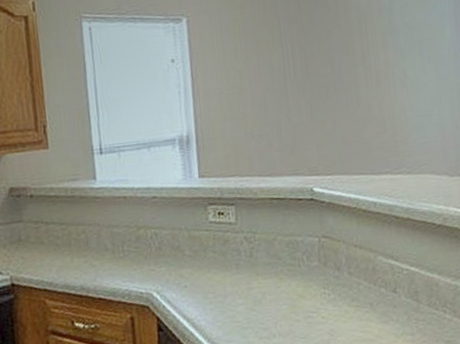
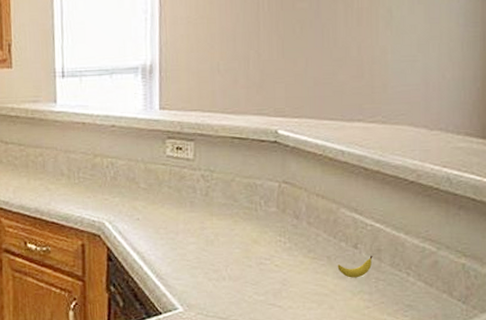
banana: none [380,298,411,322] -> present [337,256,373,278]

